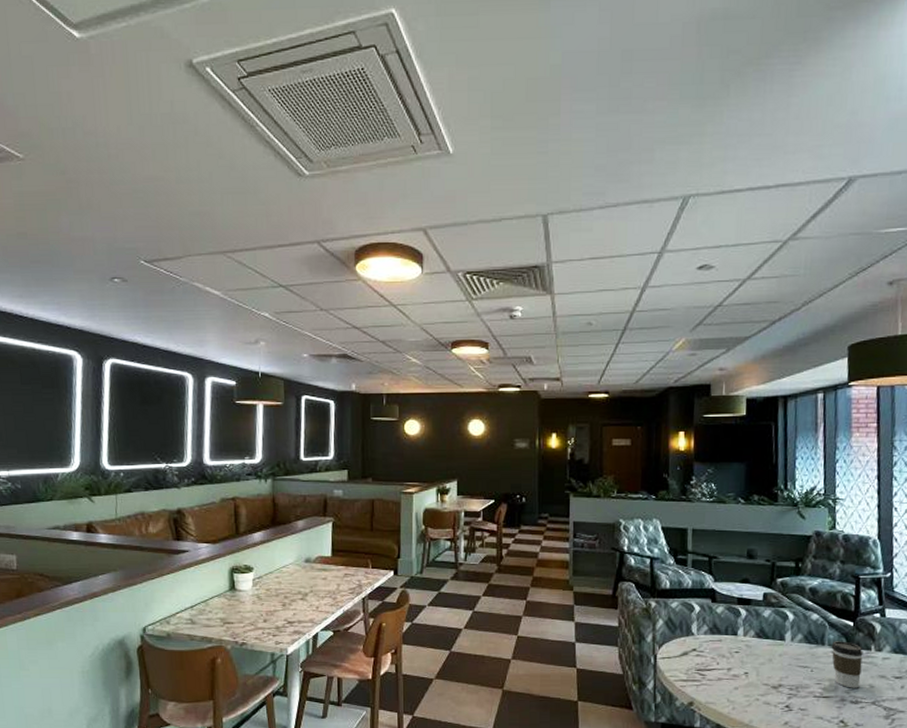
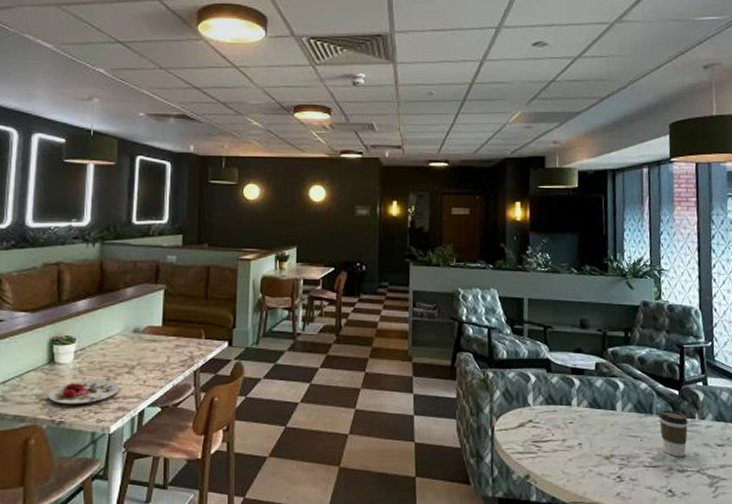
plate: none [231,606,295,628] -> present [49,380,119,404]

